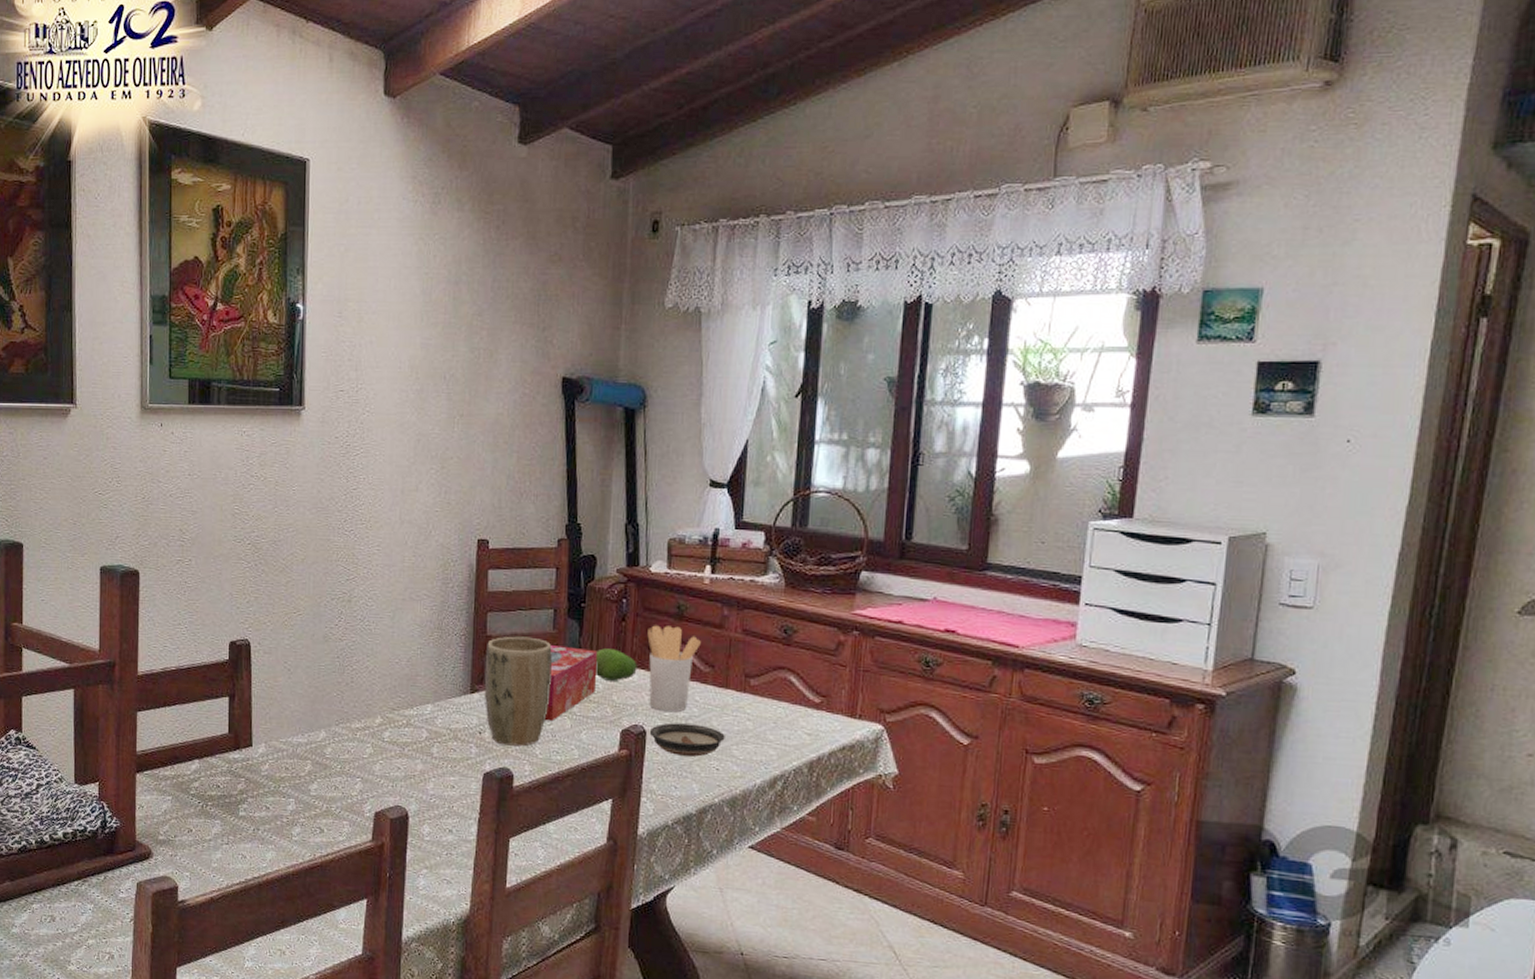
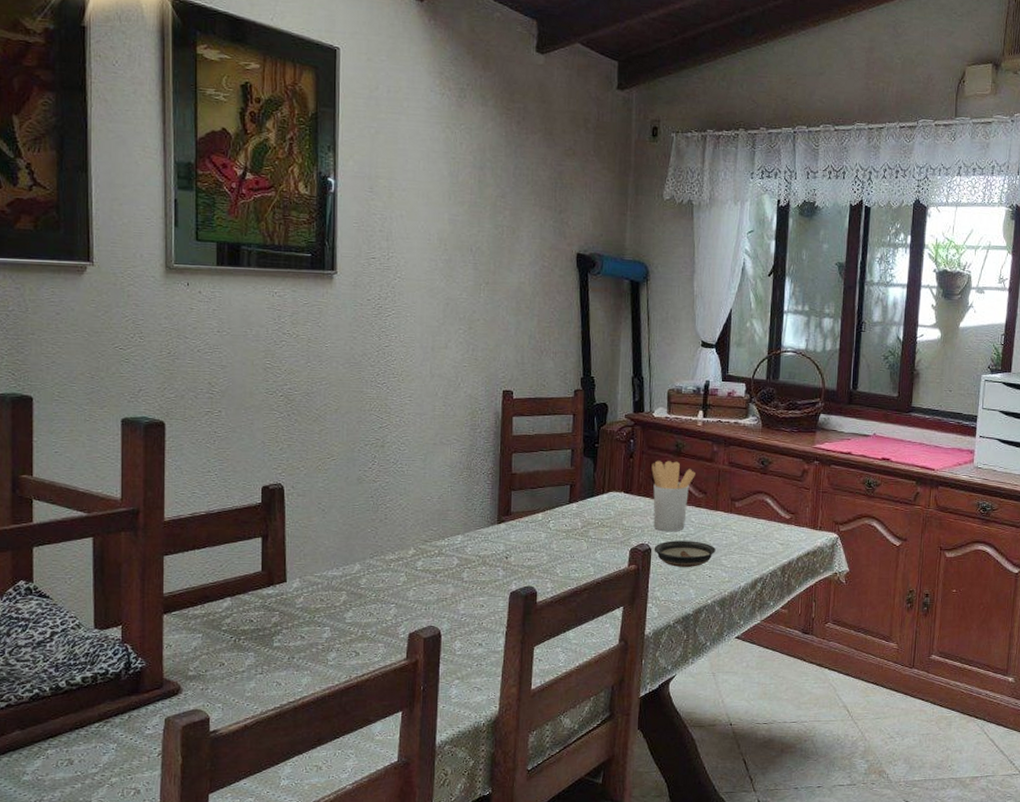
plant pot: present [484,636,552,746] -> none [510,473,570,567]
tissue box: present [544,644,598,722] -> none [563,479,610,545]
fruit: present [594,648,637,682] -> none [607,481,643,509]

